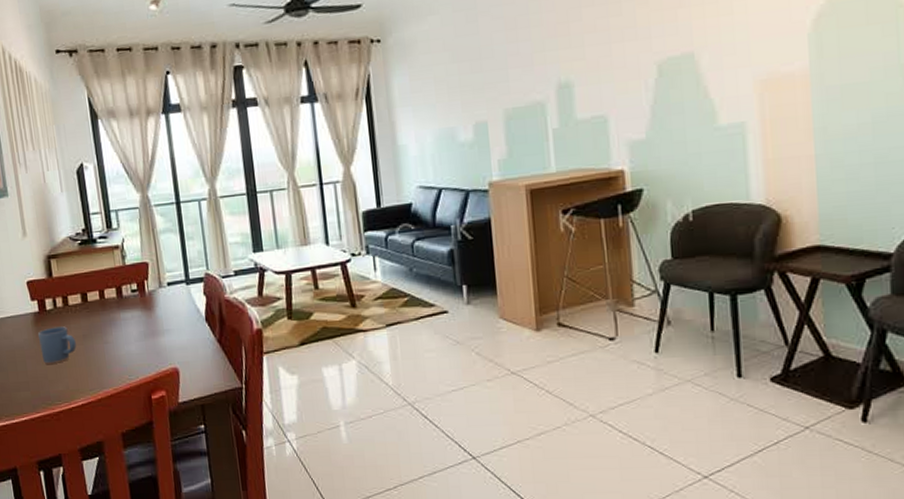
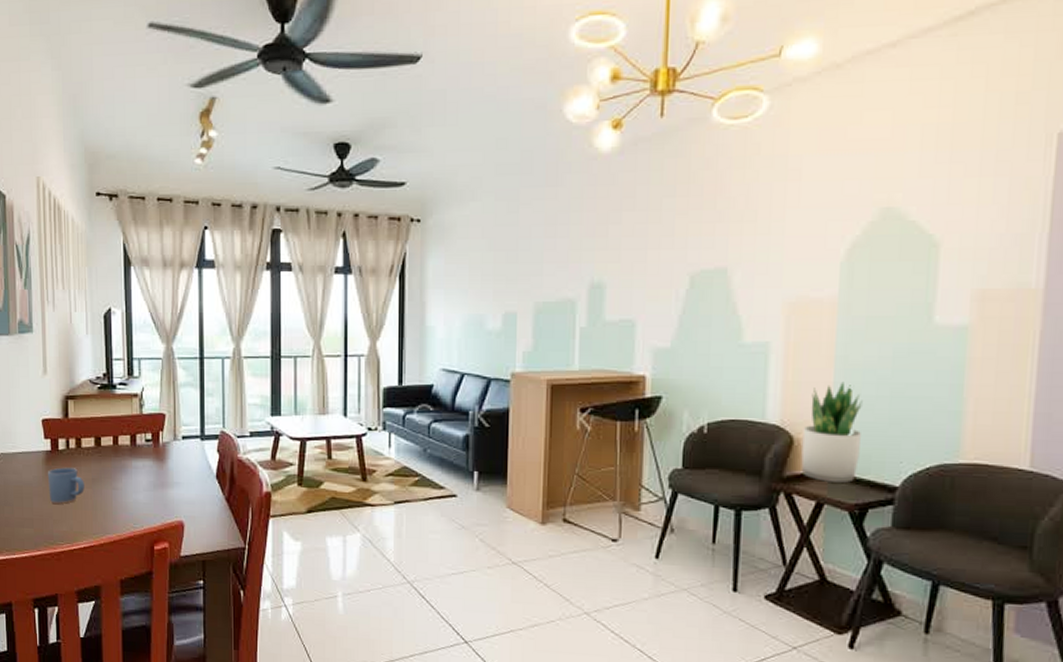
planter: none [789,153,850,257] -> present [801,382,863,483]

